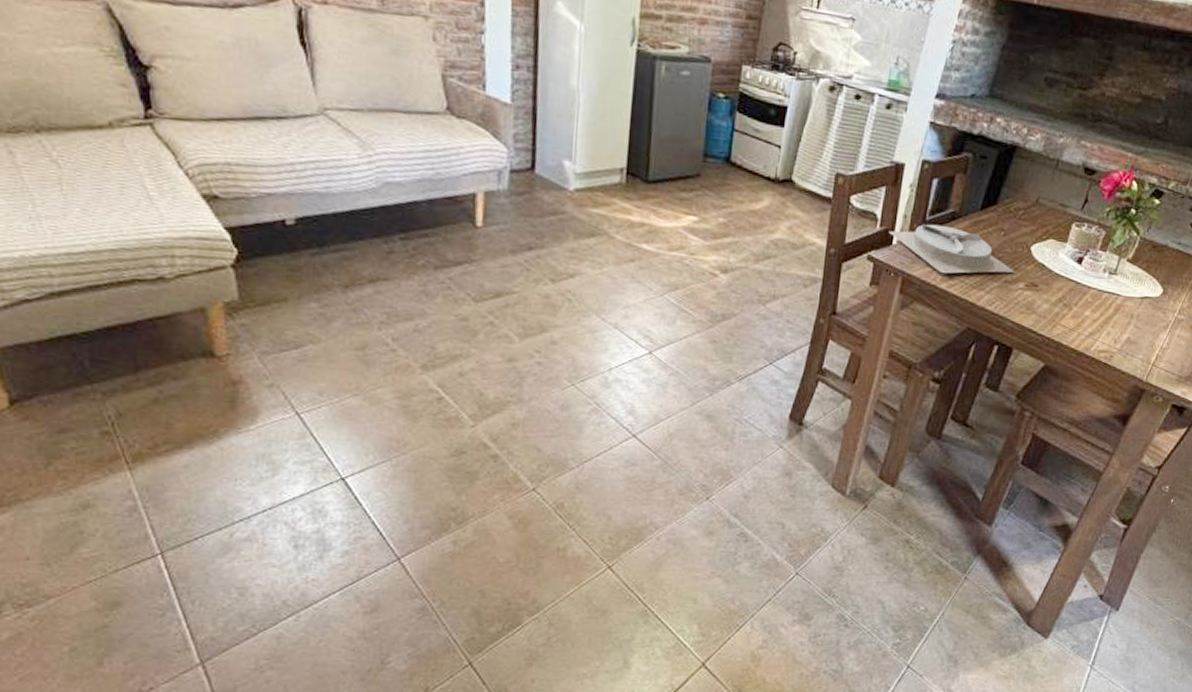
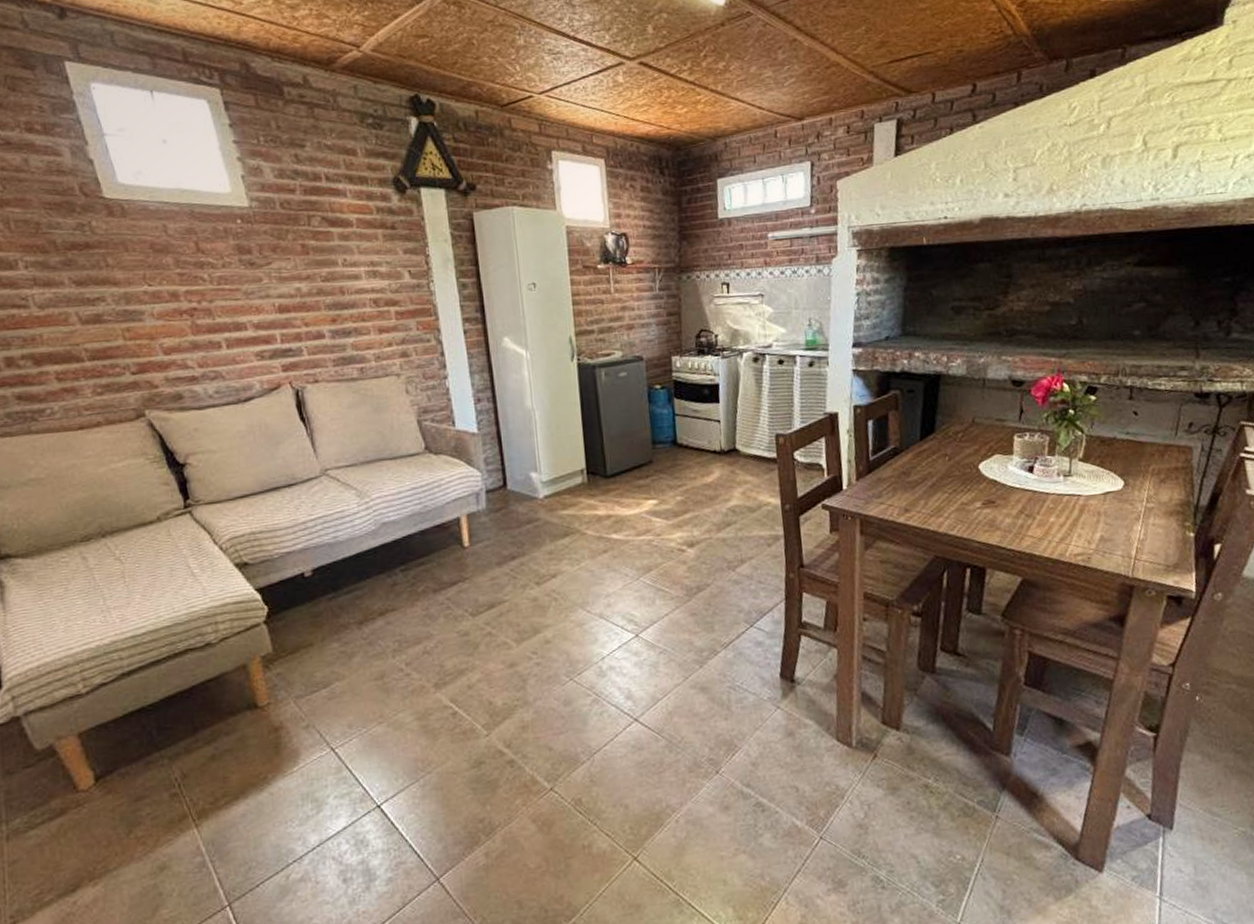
plate: present [889,224,1015,274] -> none [837,462,968,509]

